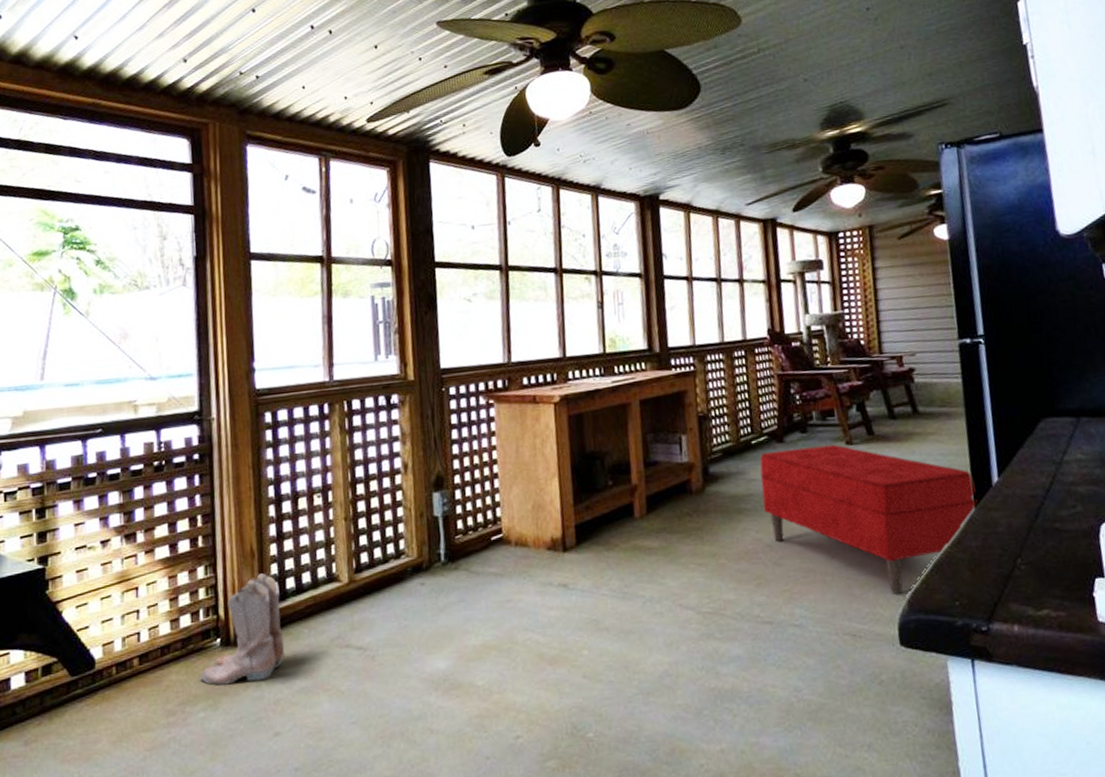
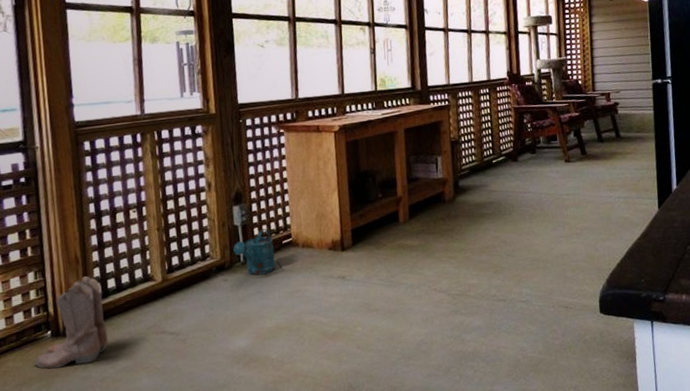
watering can: none [433,520,483,580] -> present [233,228,276,276]
bench: present [759,444,977,595] -> none [498,162,661,276]

